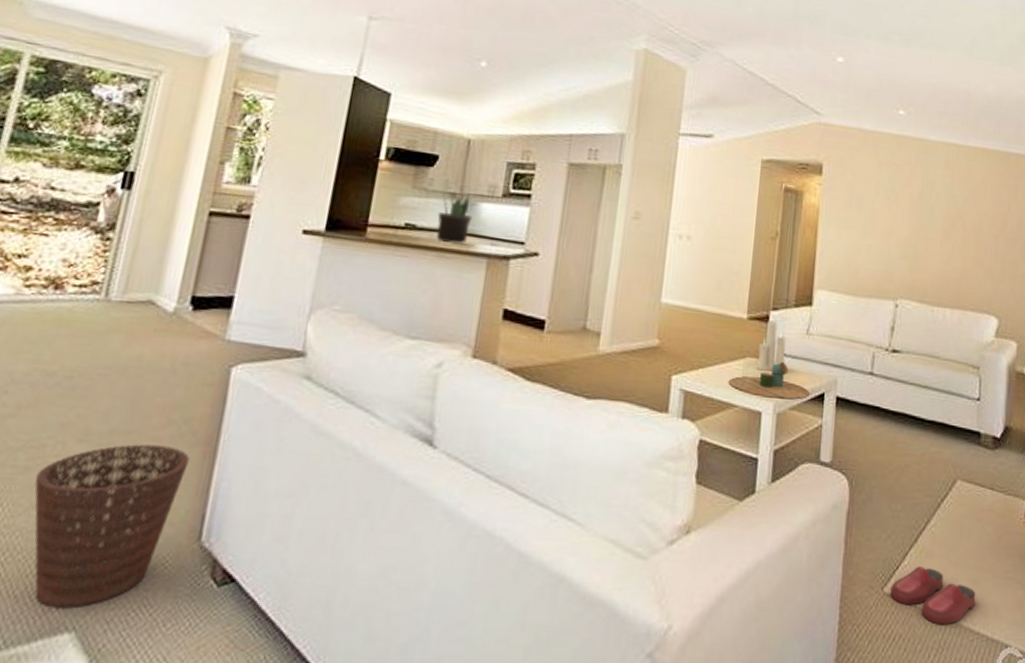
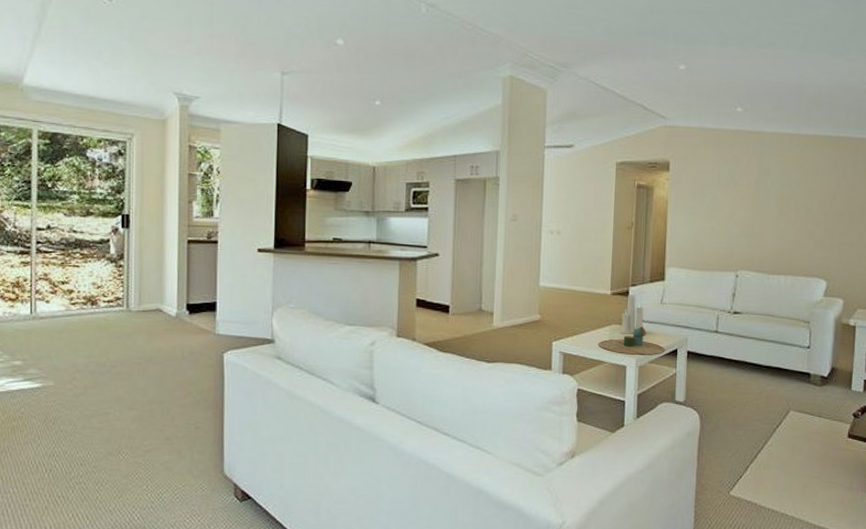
basket: present [34,444,190,609] -> none [106,410,206,518]
planter: present [435,193,473,244] -> none [357,210,384,251]
slippers: present [890,566,976,625] -> none [735,476,806,517]

